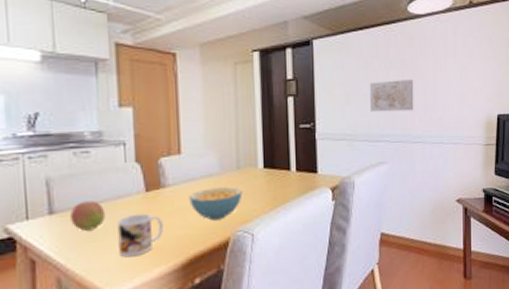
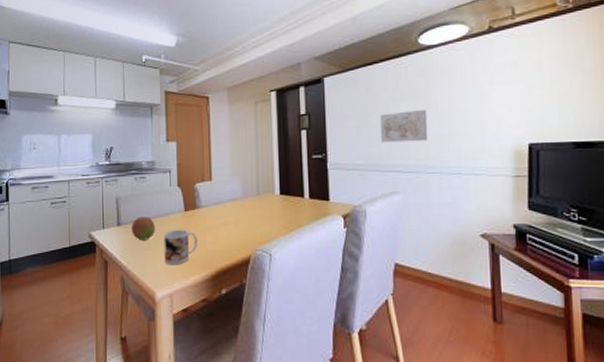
cereal bowl: present [189,187,243,221] -> none [218,210,262,239]

